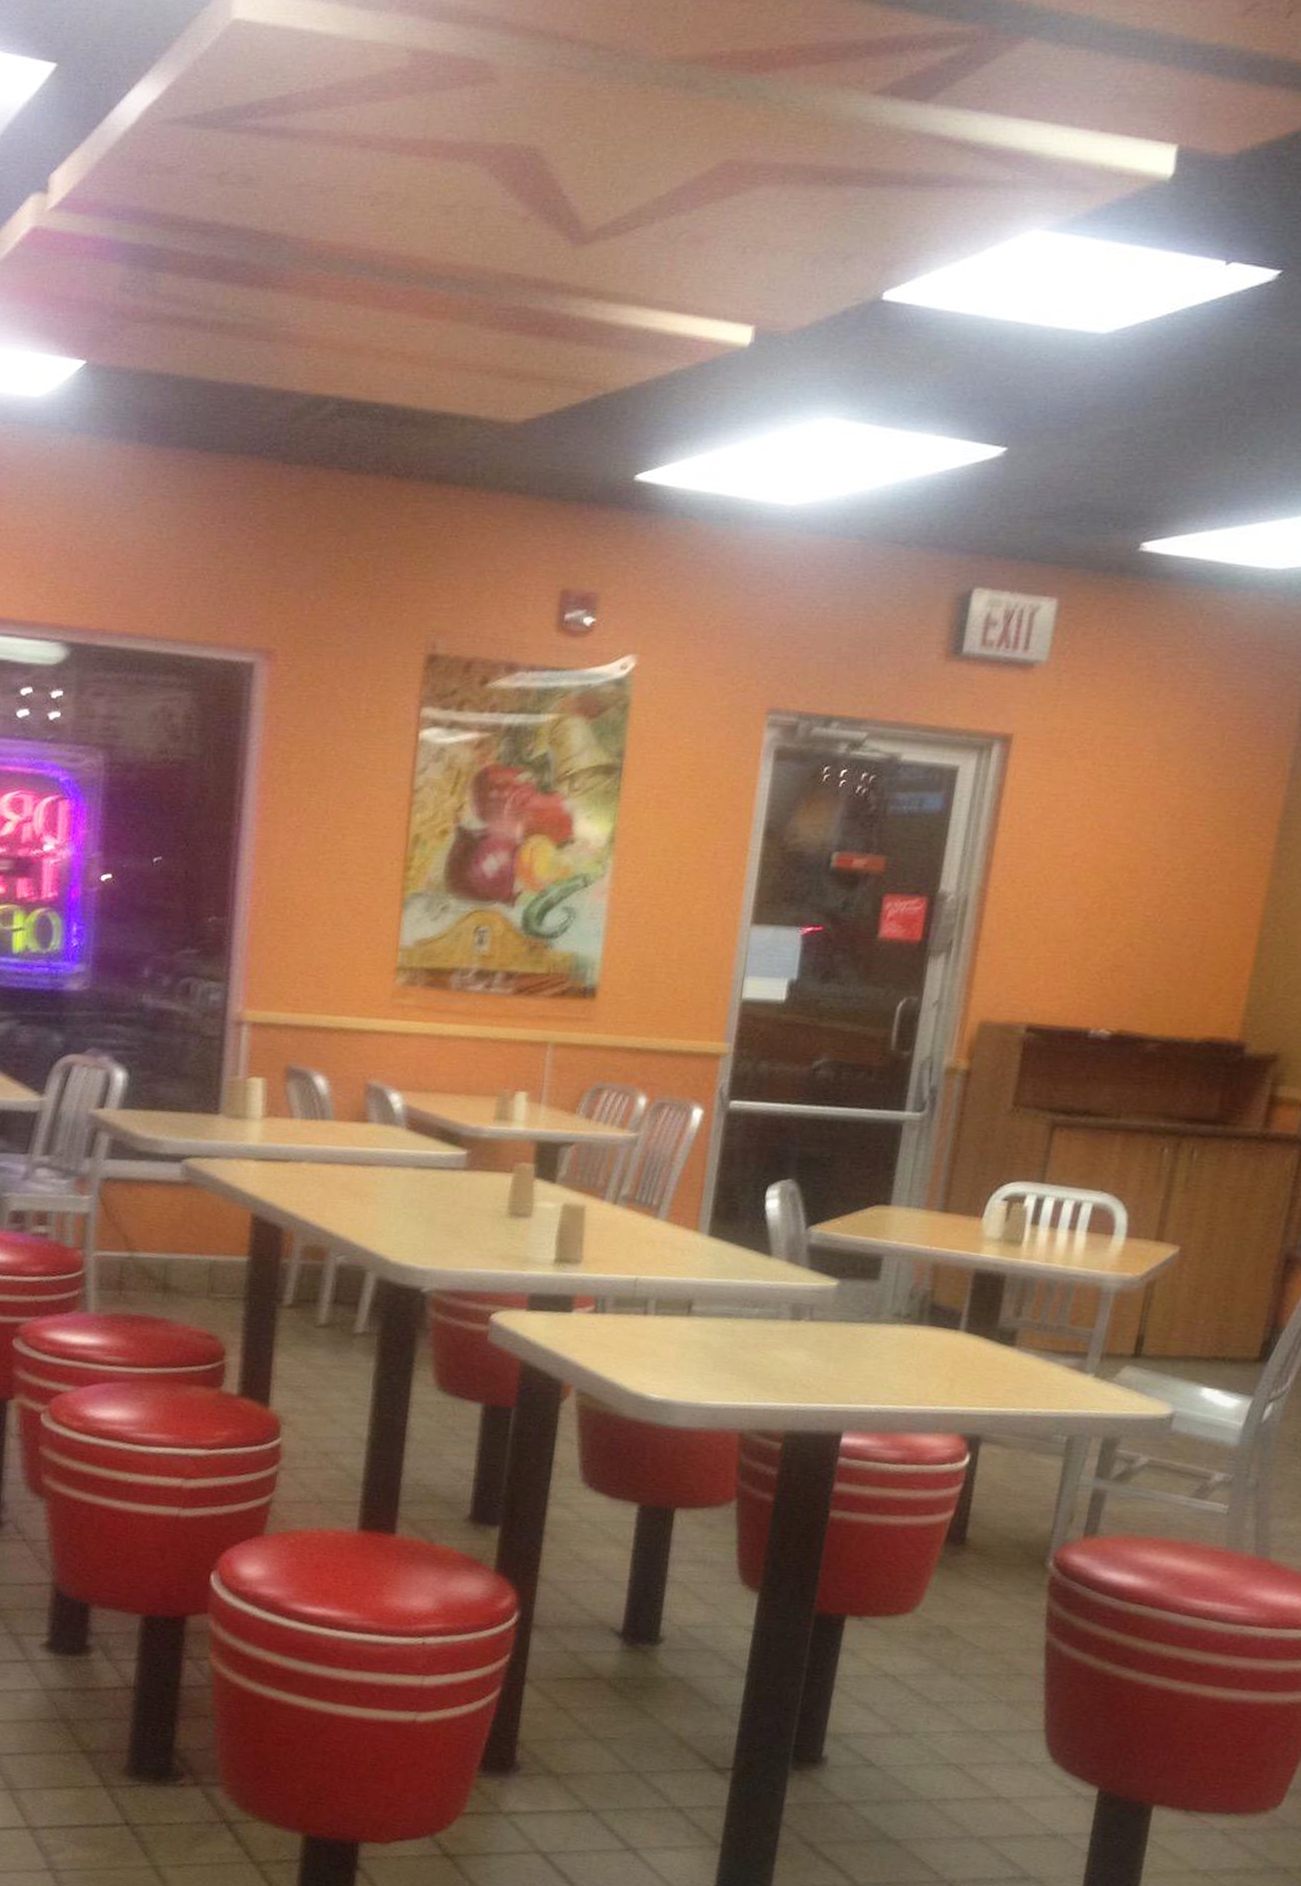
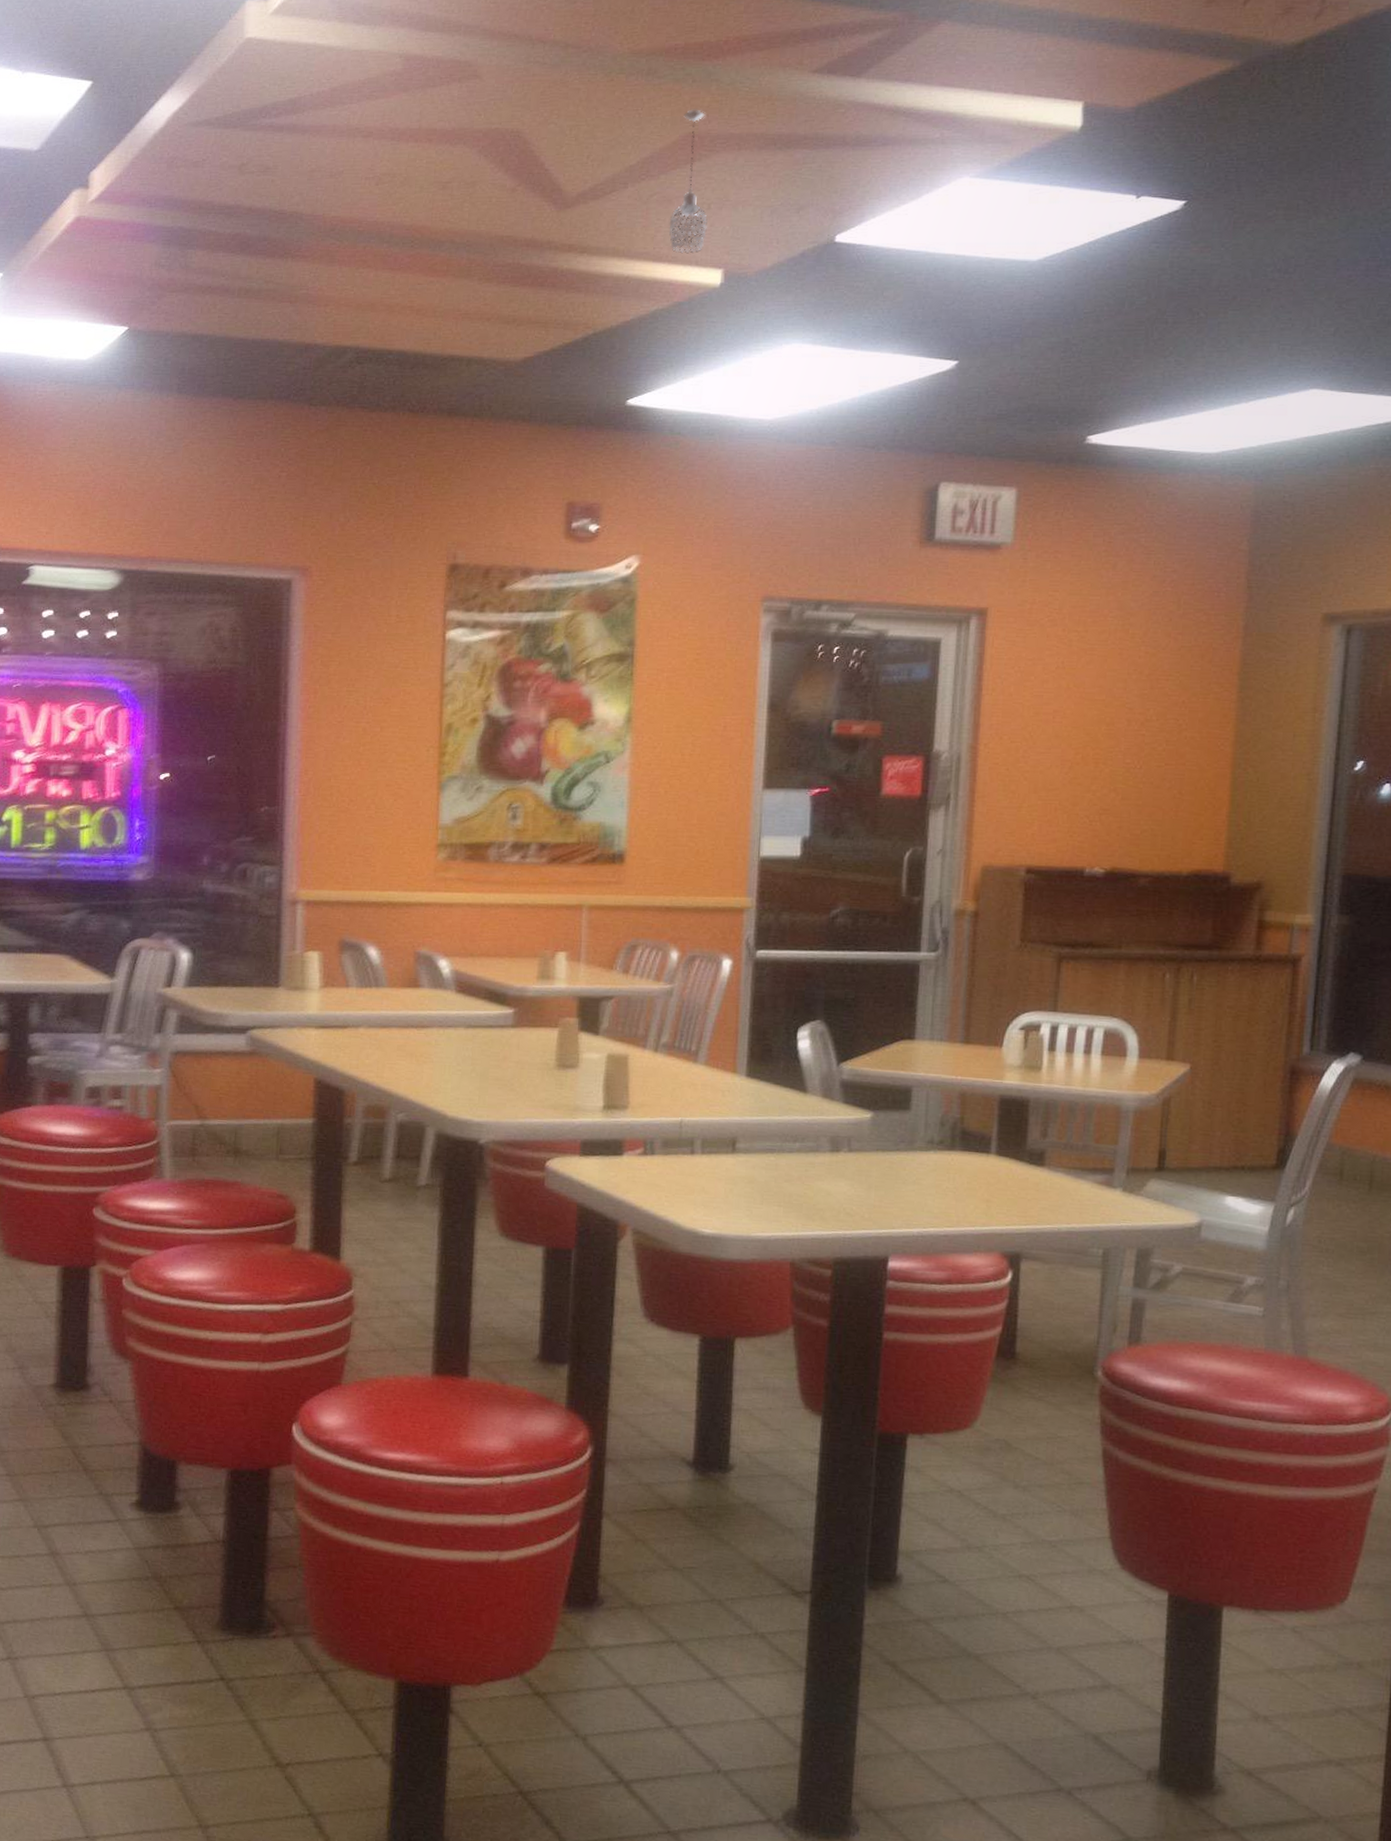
pendant light: none [696,131,748,306] -> present [668,109,707,254]

